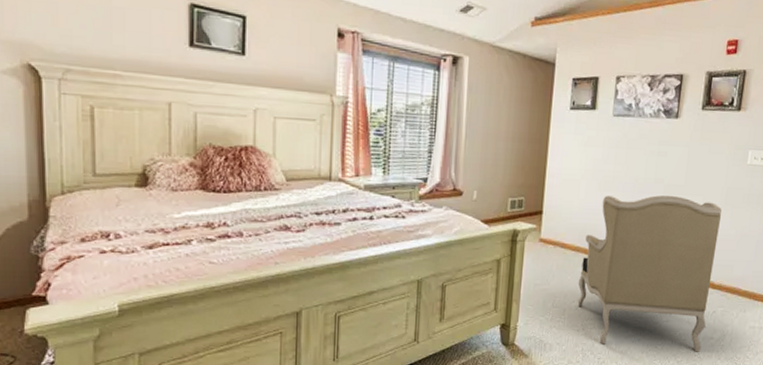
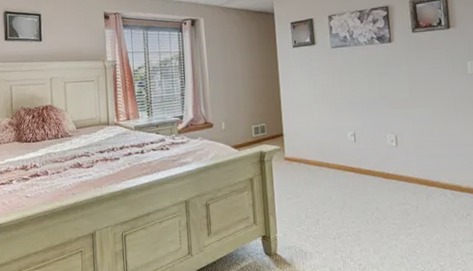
armchair: present [577,195,722,352] -> none [326,109,463,255]

